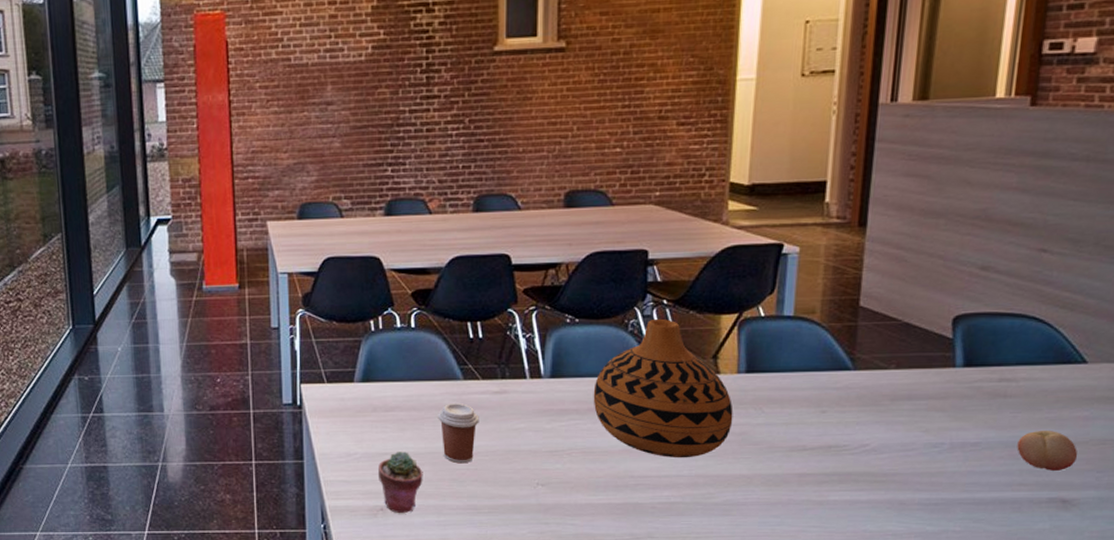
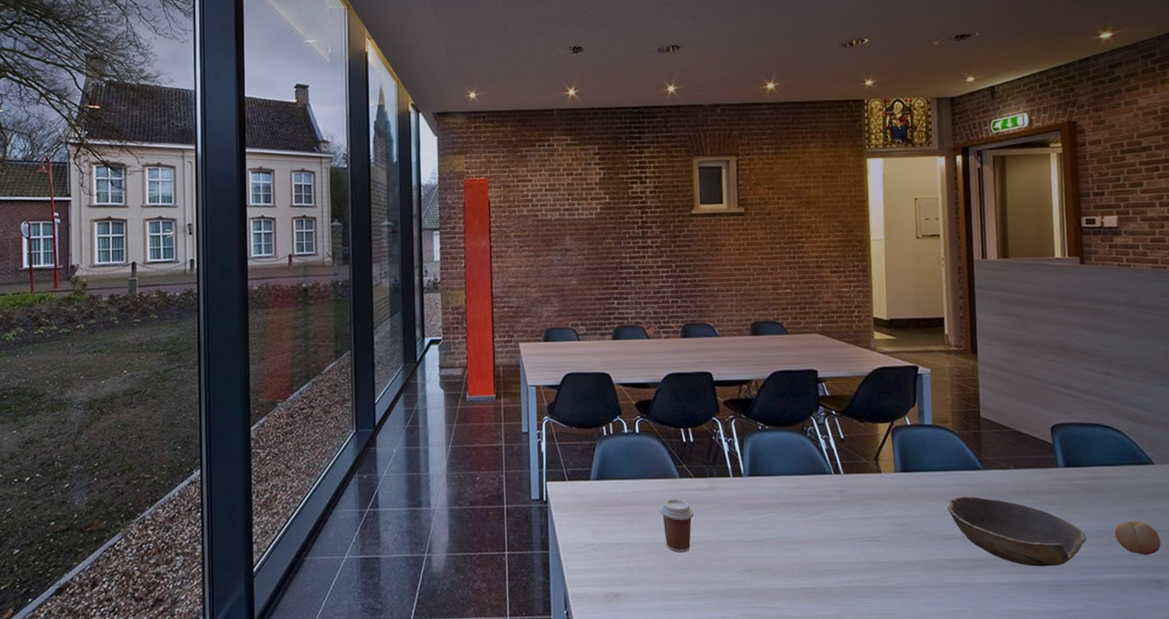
potted succulent: present [378,451,423,513] -> none [612,542,650,599]
vase: present [593,318,733,458] -> none [784,426,896,547]
bowl: none [800,401,979,483] -> present [947,496,1086,567]

